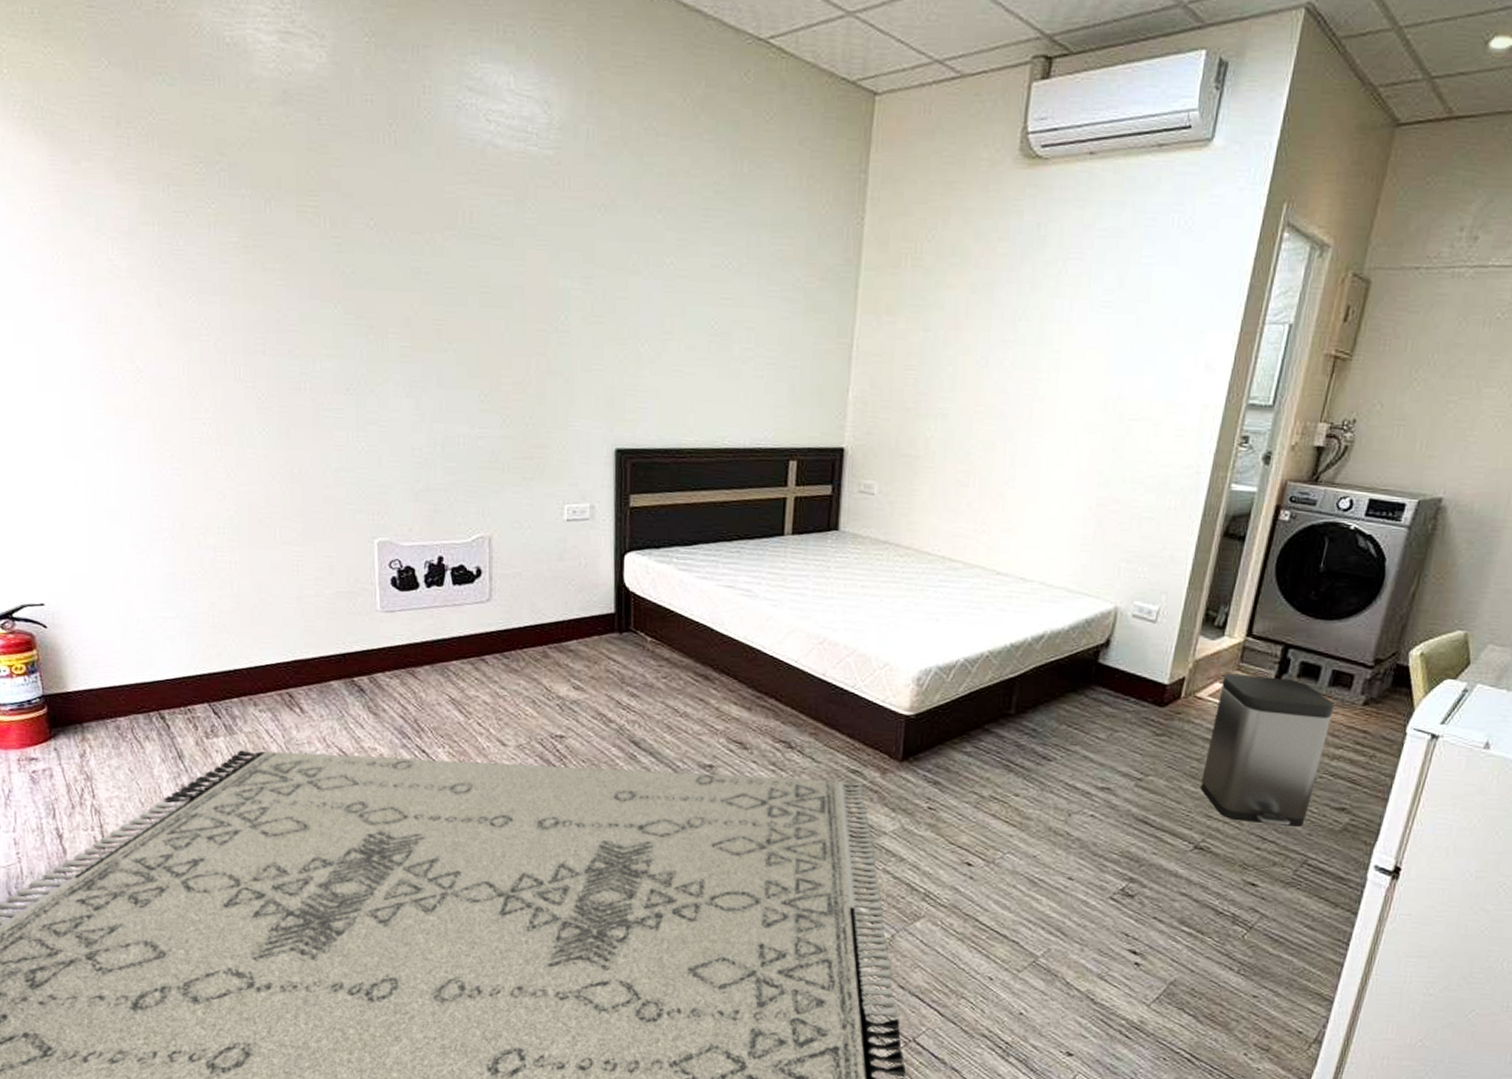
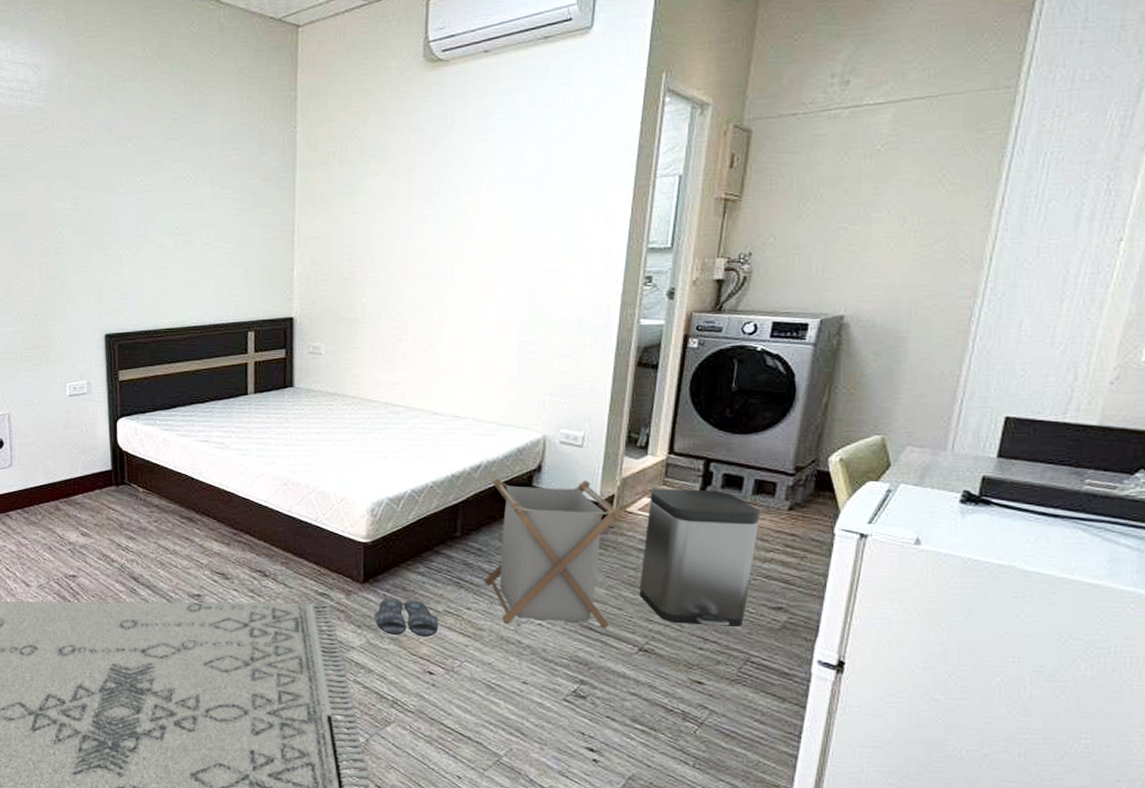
slippers: none [911,780,983,824] -> present [374,598,439,637]
laundry basket: none [1036,651,1193,823] -> present [484,478,624,628]

